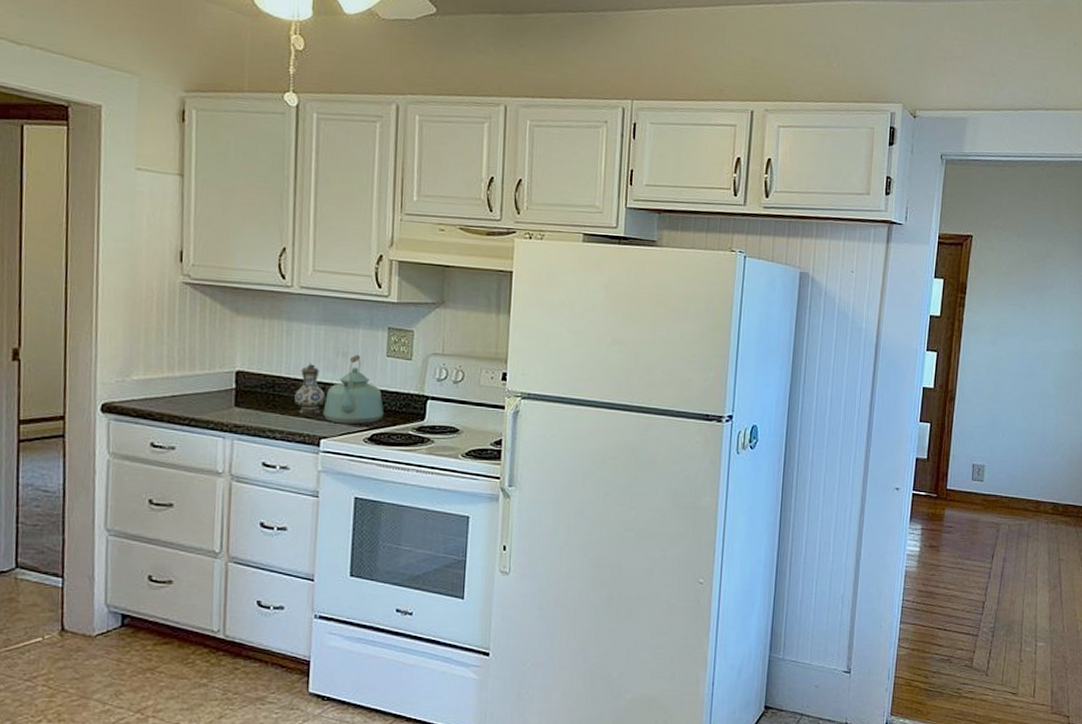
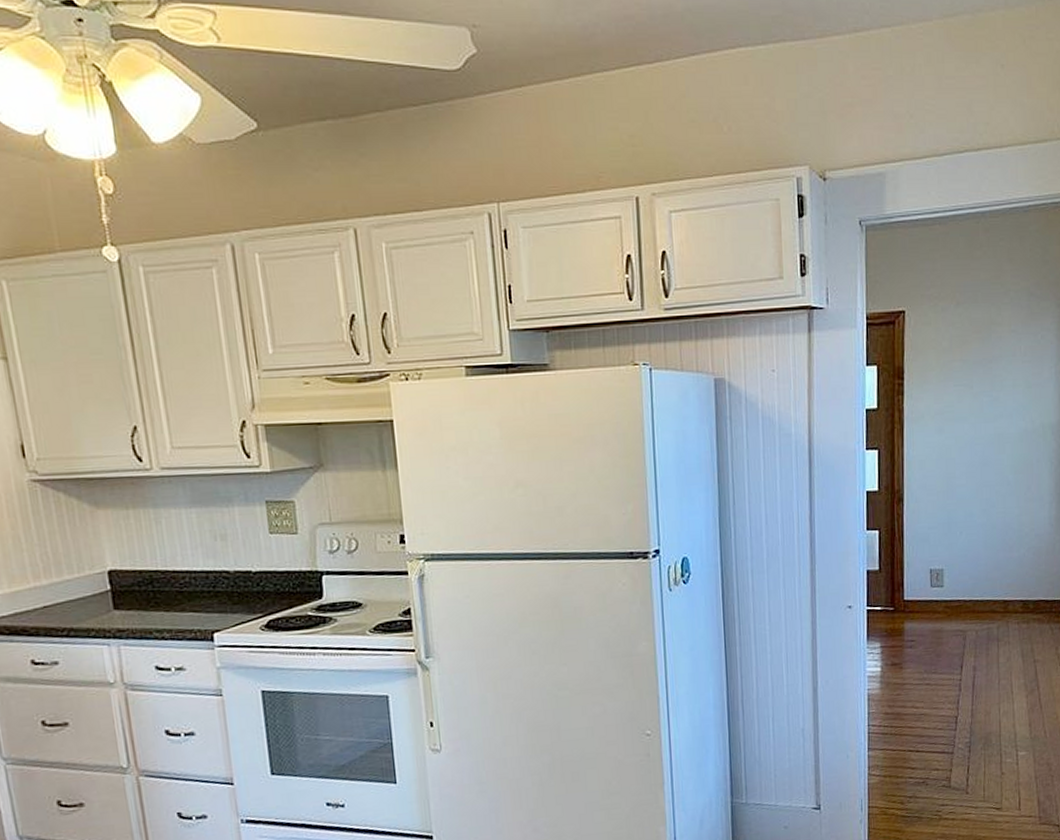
lidded jug: present [294,363,325,415] -> none [176,551,211,609]
kettle: present [323,354,385,425] -> none [210,535,278,614]

